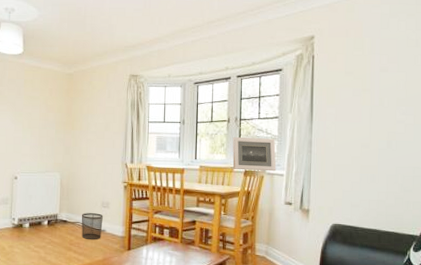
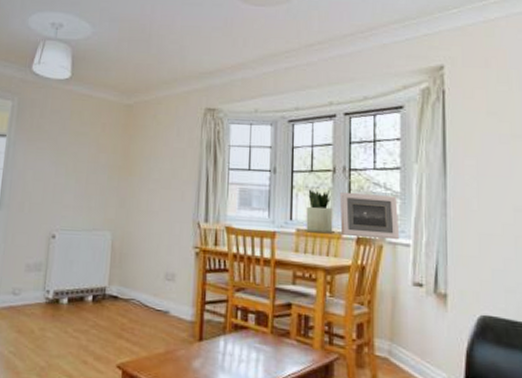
waste bin: present [81,213,103,240] -> none [137,287,167,325]
planter: none [205,136,229,169] -> present [303,189,336,234]

